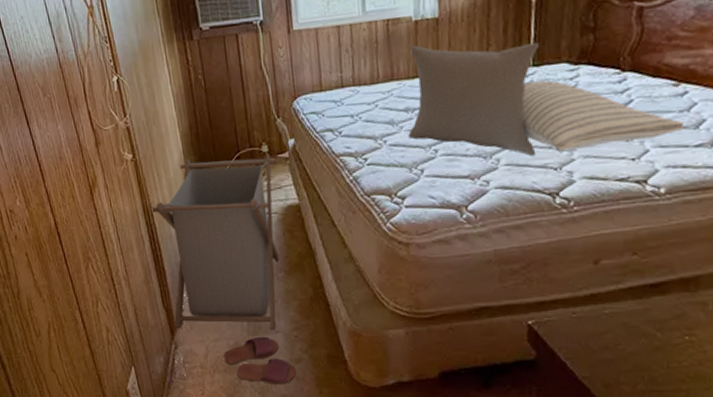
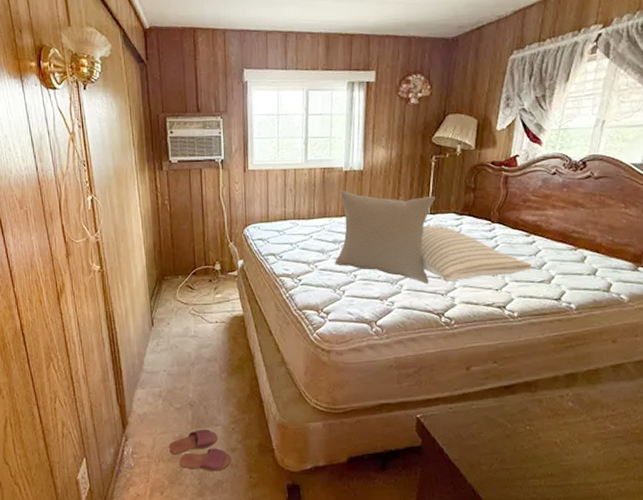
laundry basket: present [150,154,280,330] -> none [112,272,226,424]

